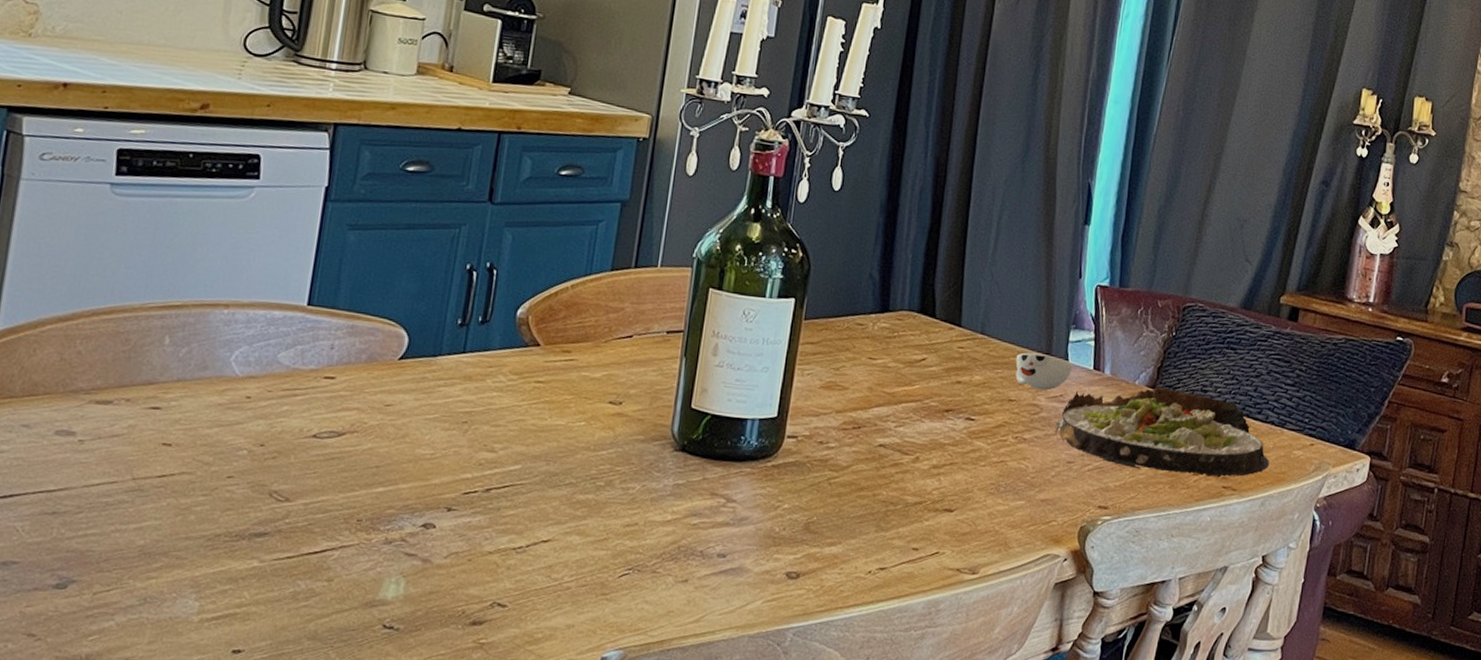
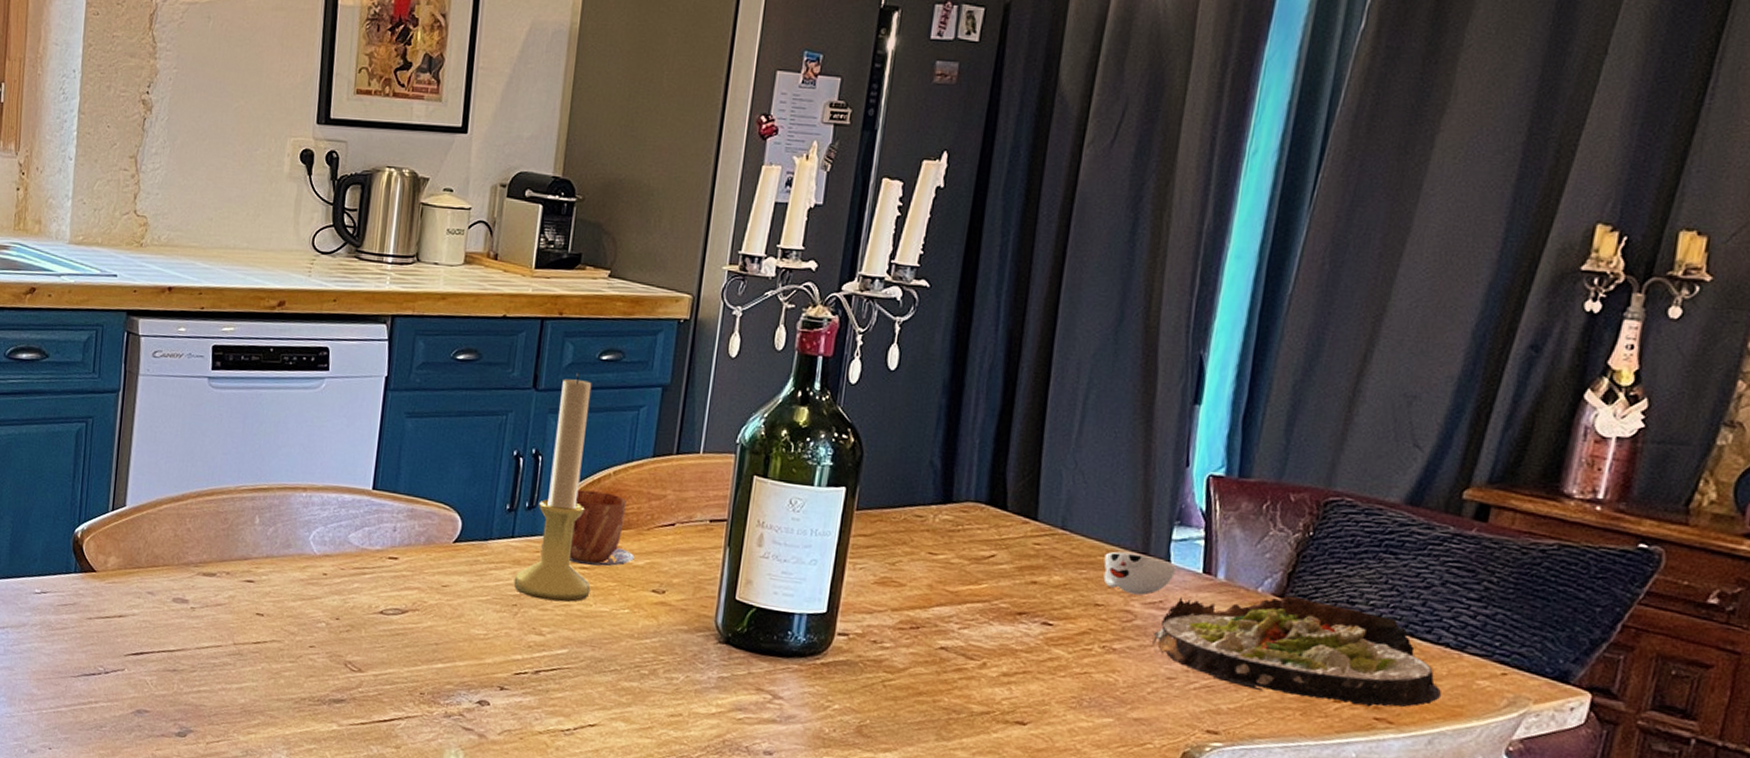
candle holder: none [464,187,550,417] -> present [513,373,592,602]
mug: none [495,303,592,380] -> present [541,489,635,567]

